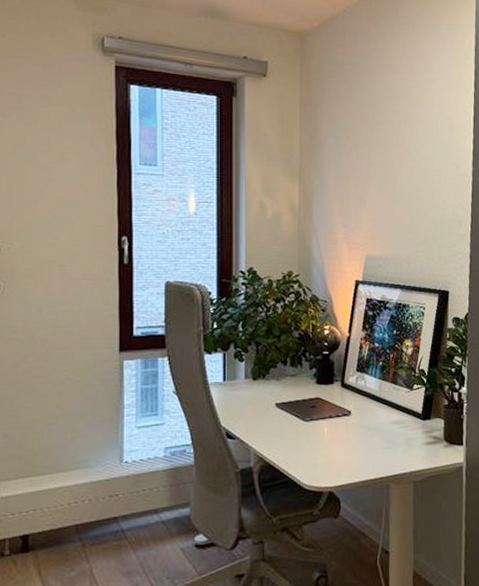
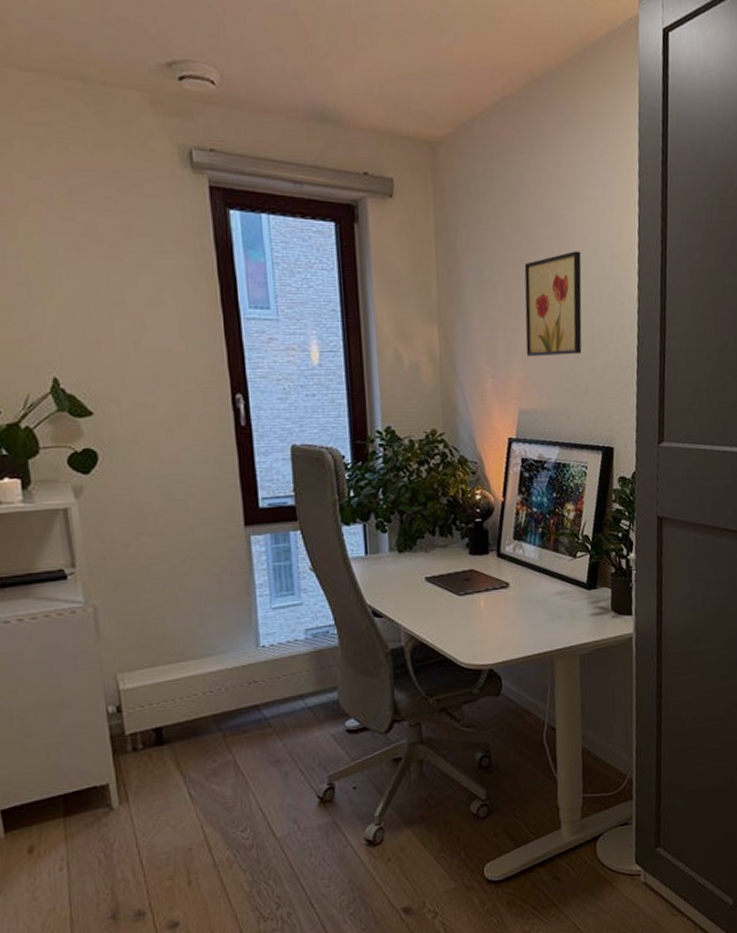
wall art: none [374,122,424,211] -> present [524,251,582,357]

